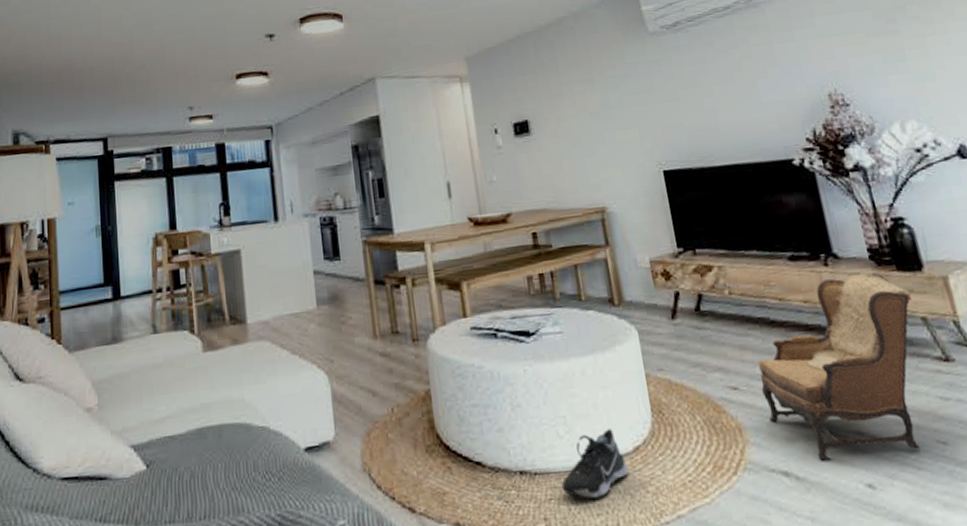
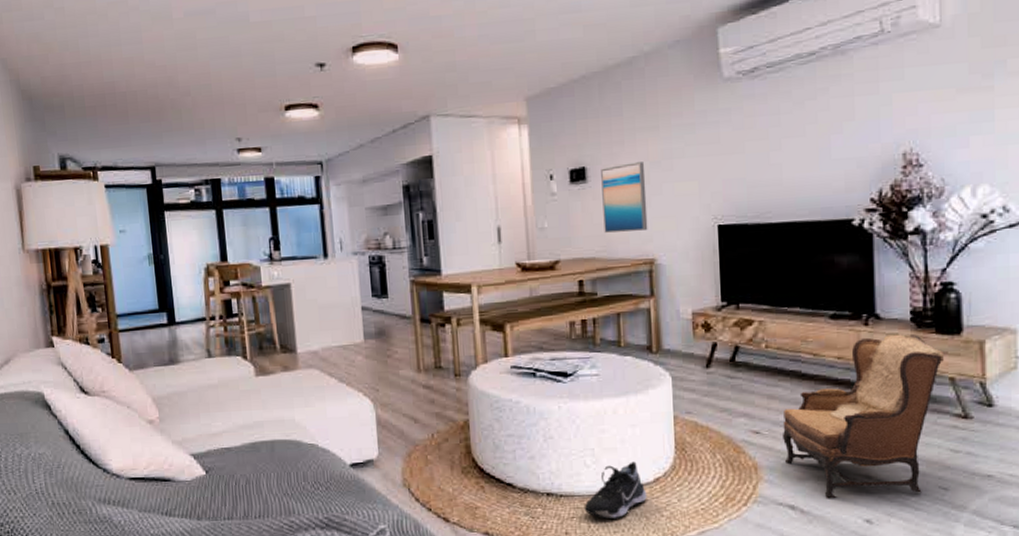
wall art: none [543,113,596,183] -> present [601,162,648,233]

